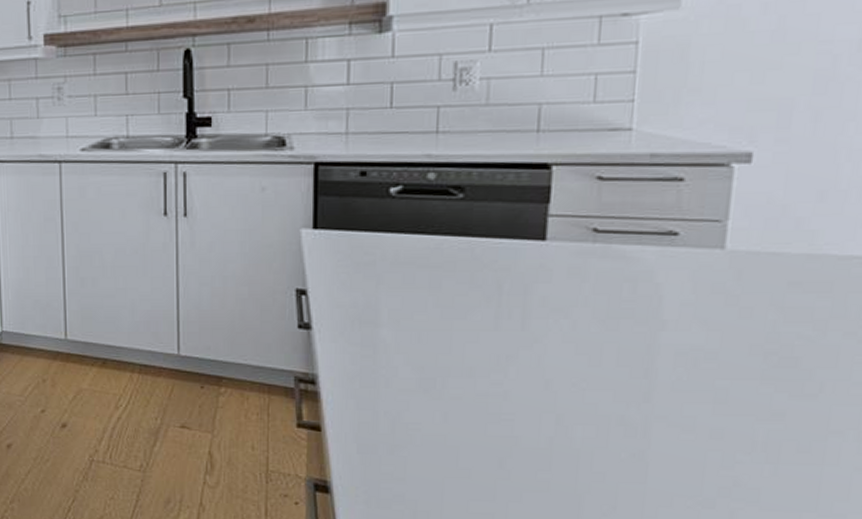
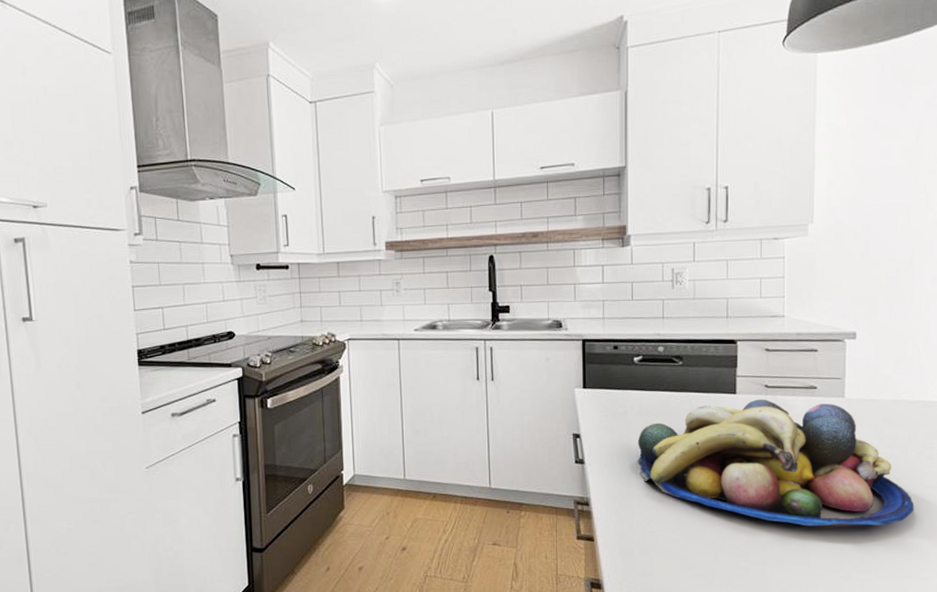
fruit bowl: none [388,248,832,435] -> present [637,399,914,526]

